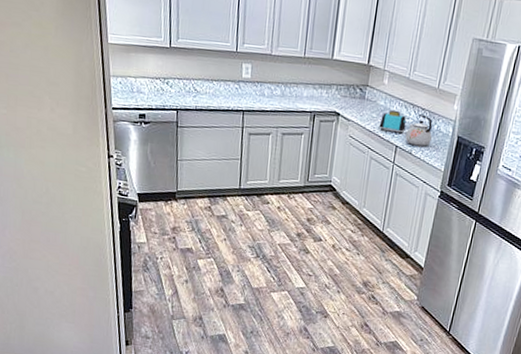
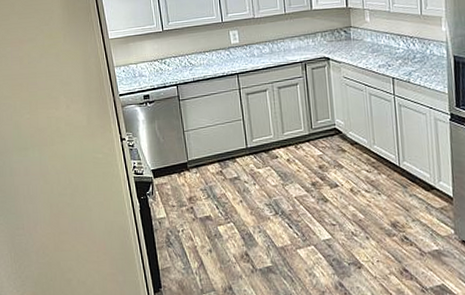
toaster: present [378,110,406,134] -> none [370,44,398,66]
kettle: present [405,114,433,147] -> none [400,42,427,74]

